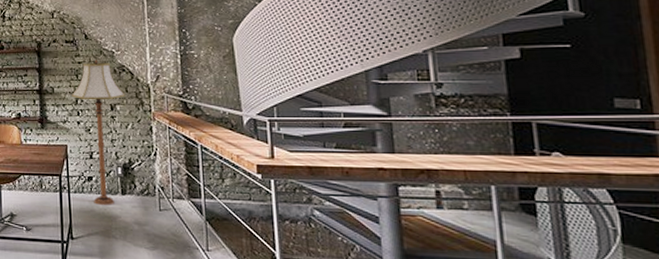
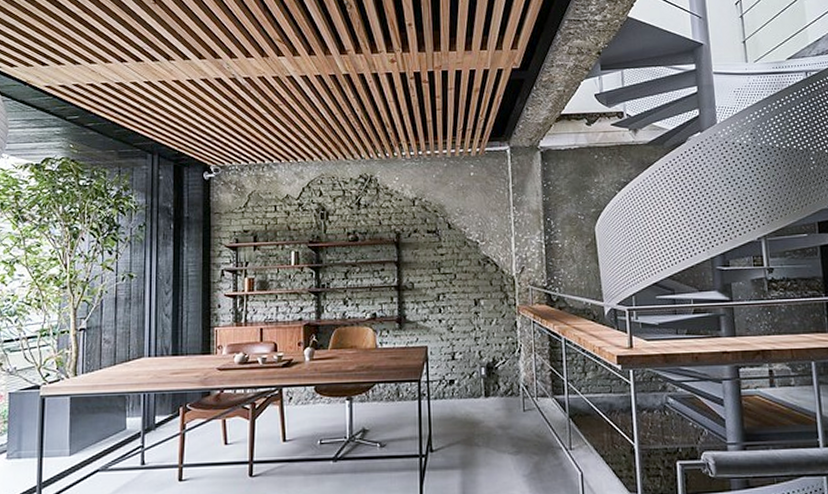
floor lamp: present [71,60,126,205] -> none [433,251,490,410]

